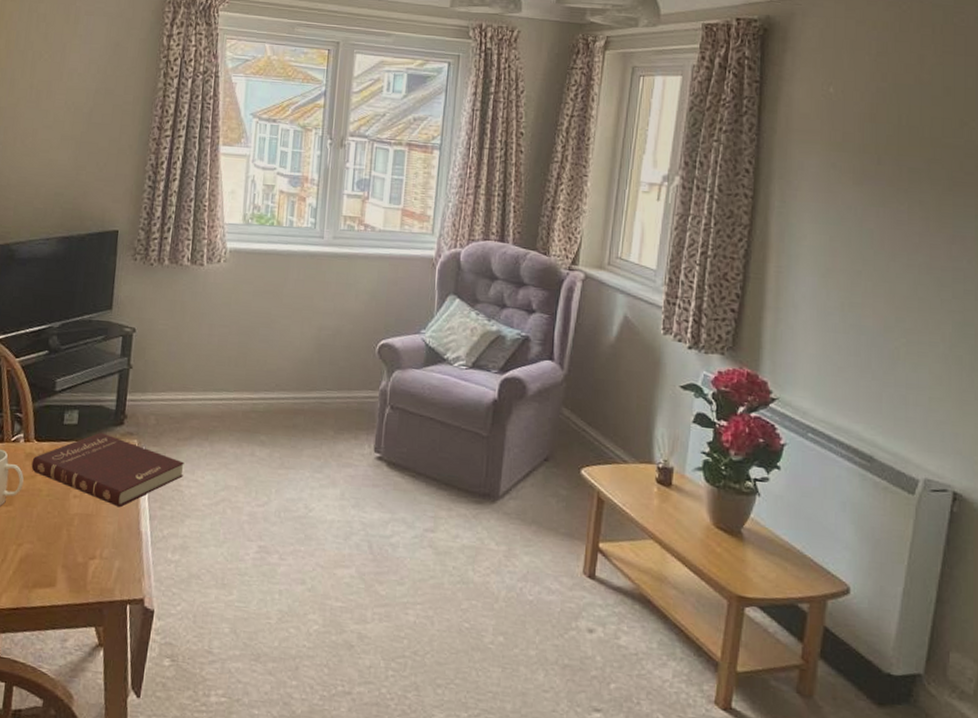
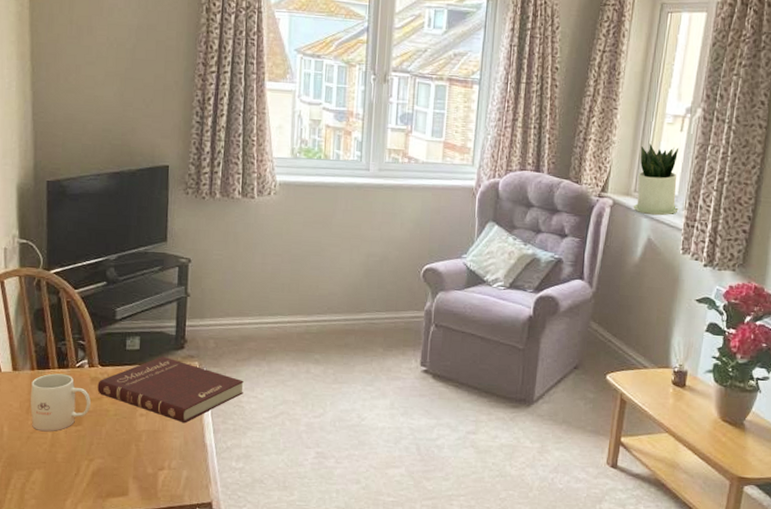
planter: none [607,213,658,292] -> present [633,143,679,216]

